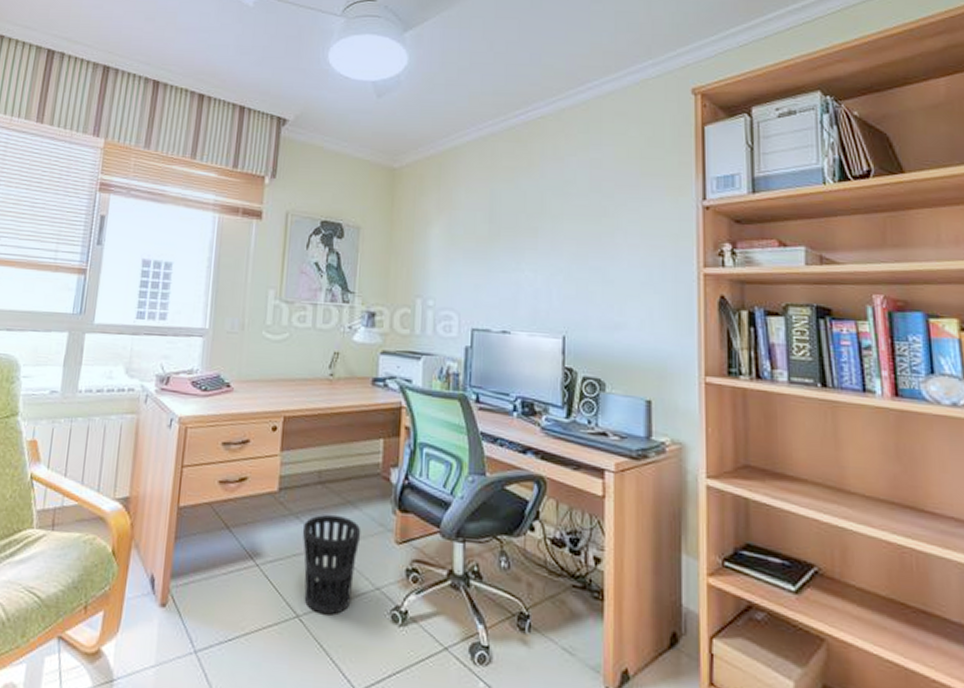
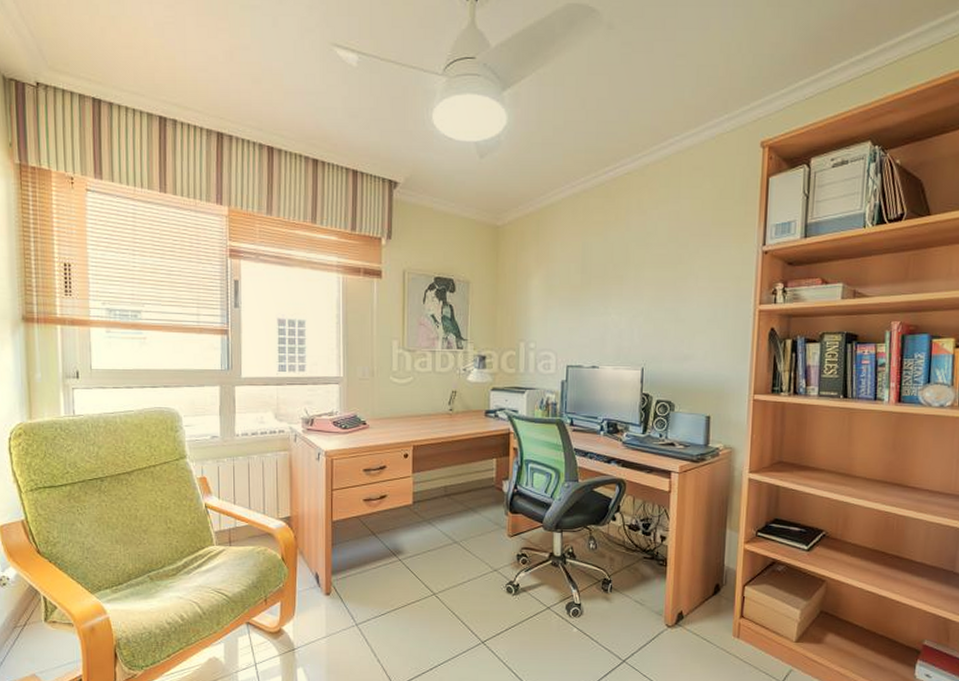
wastebasket: present [302,514,361,615] -> none [434,518,481,591]

